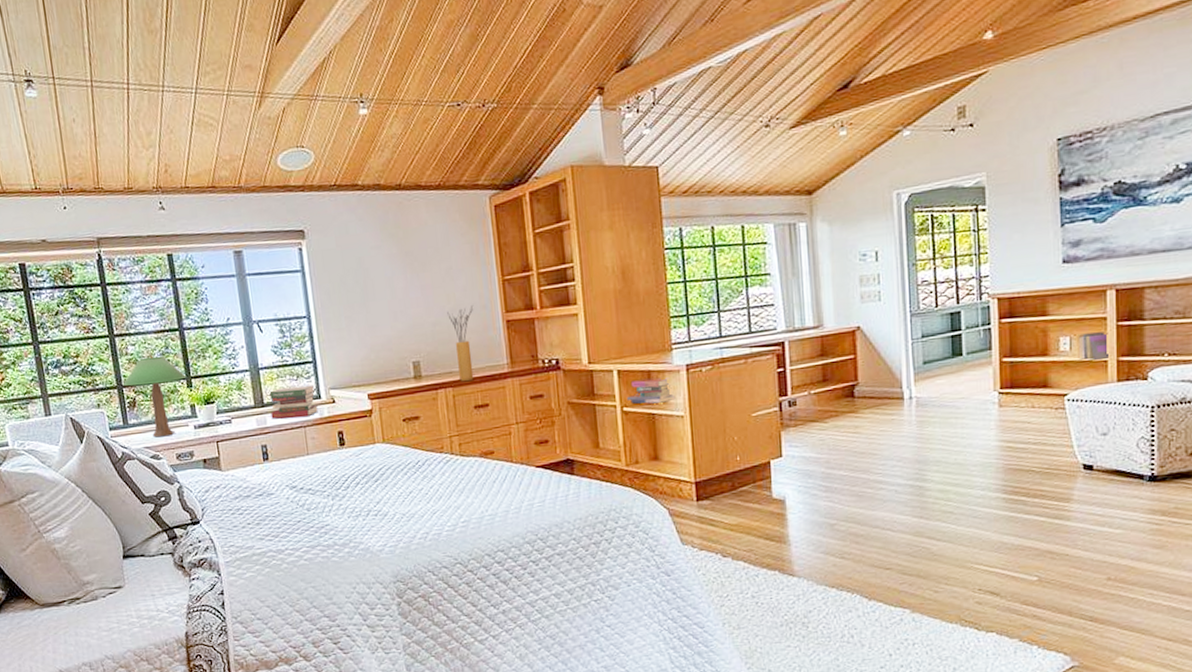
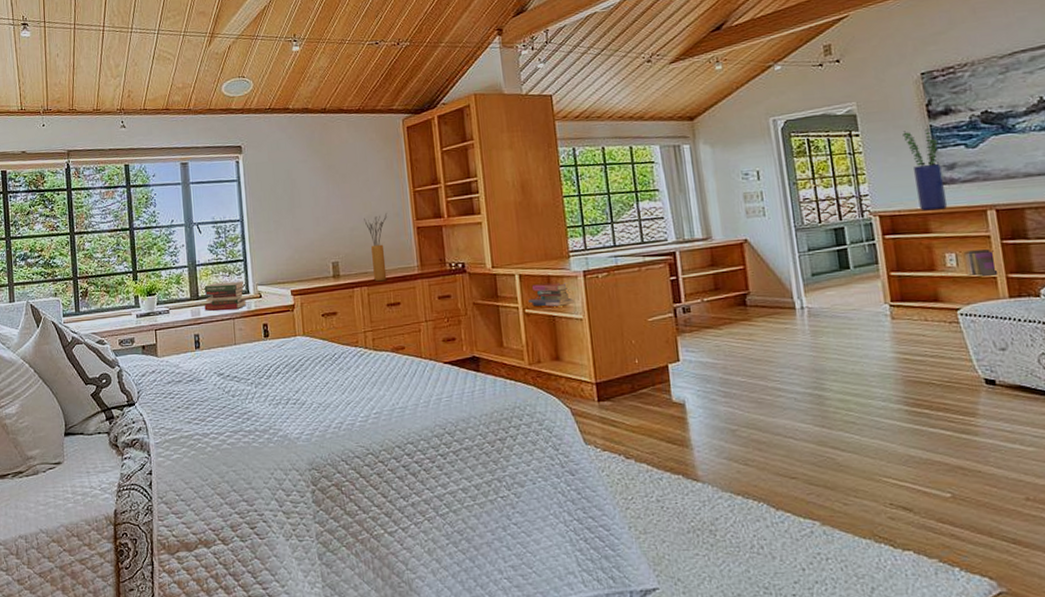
table lamp: present [122,355,187,438] -> none [78,251,133,325]
vase: none [1031,197,1068,293] -> present [902,124,948,211]

